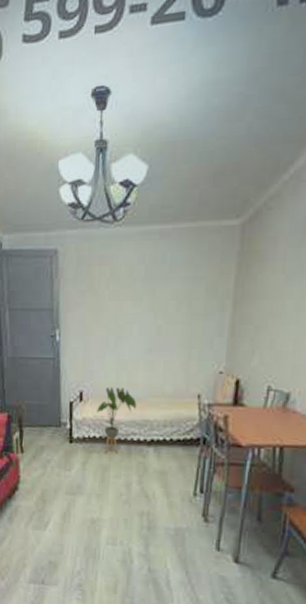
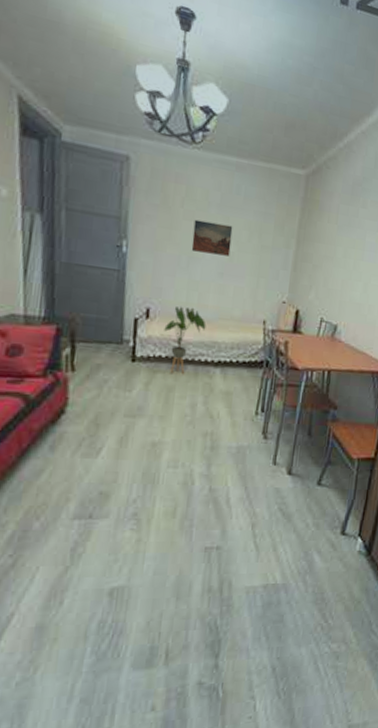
wall art: none [118,298,160,331] -> present [191,219,233,257]

